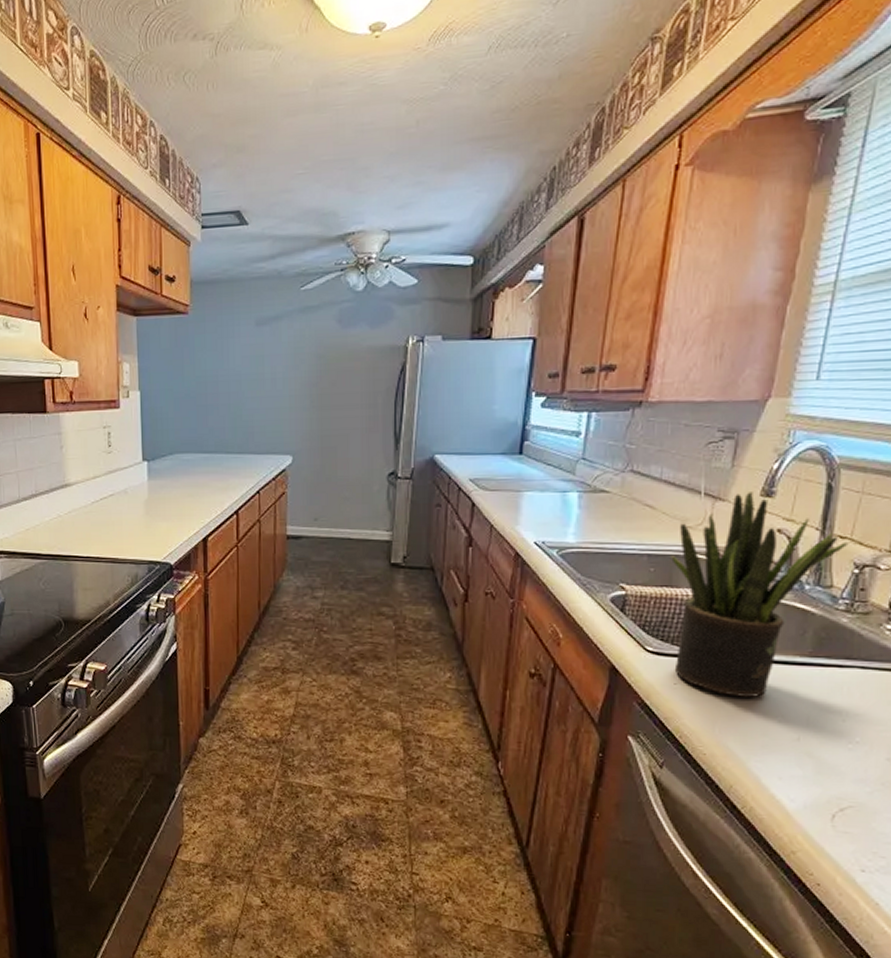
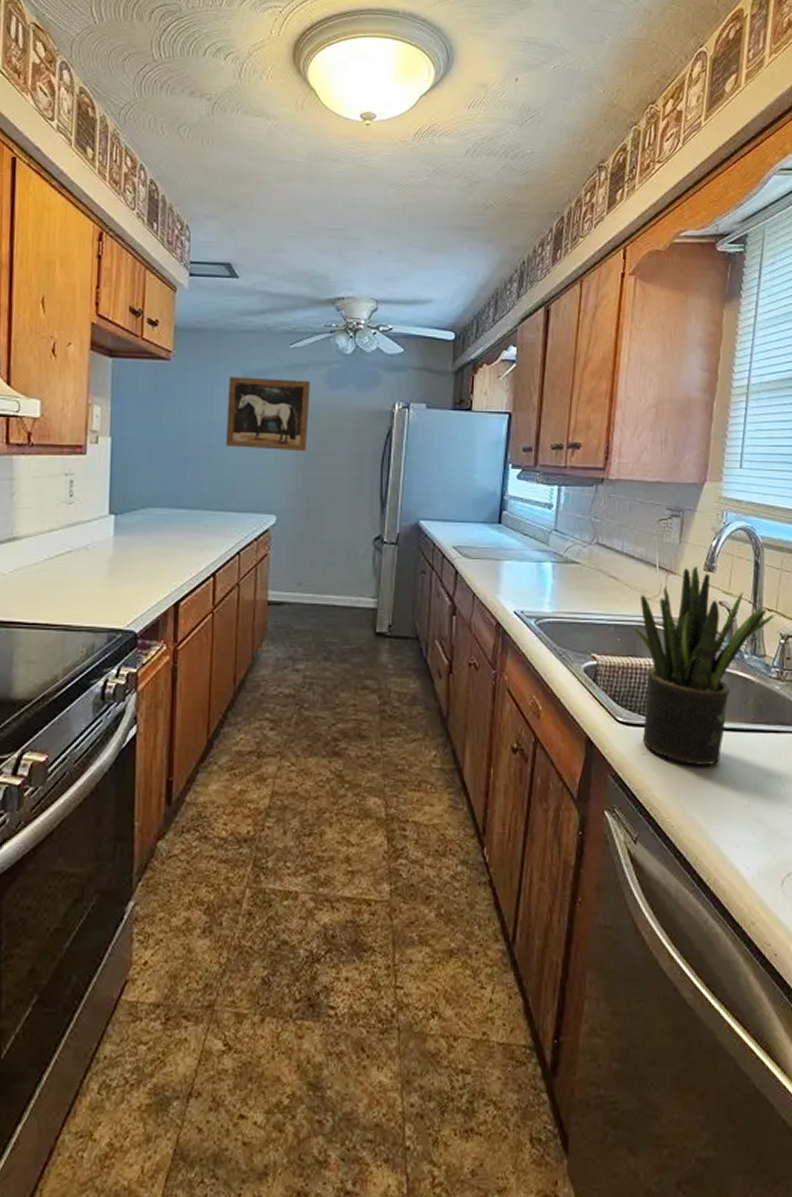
wall art: none [242,321,322,394] -> present [225,376,310,451]

